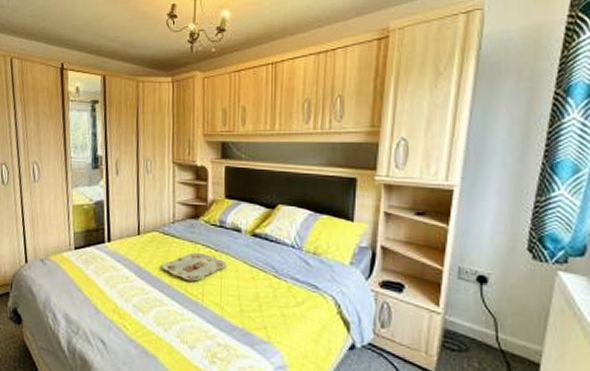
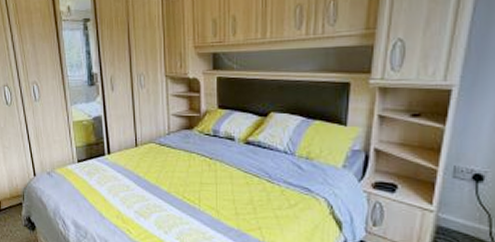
serving tray: present [162,252,227,281] -> none [160,160,222,188]

